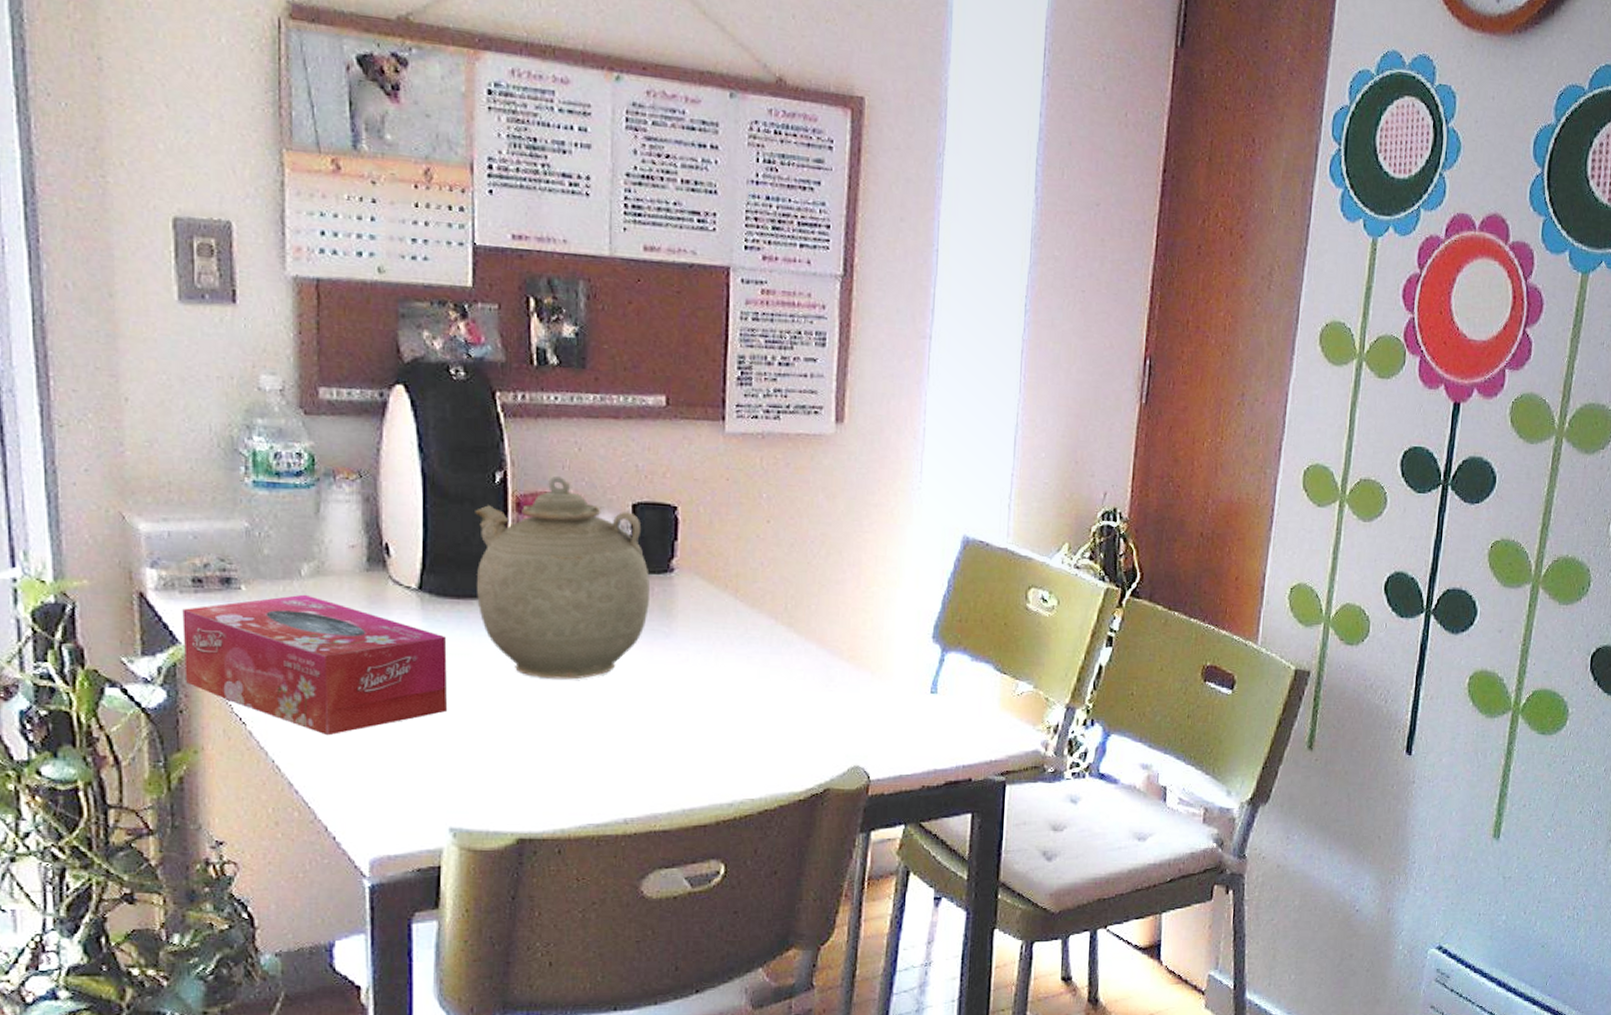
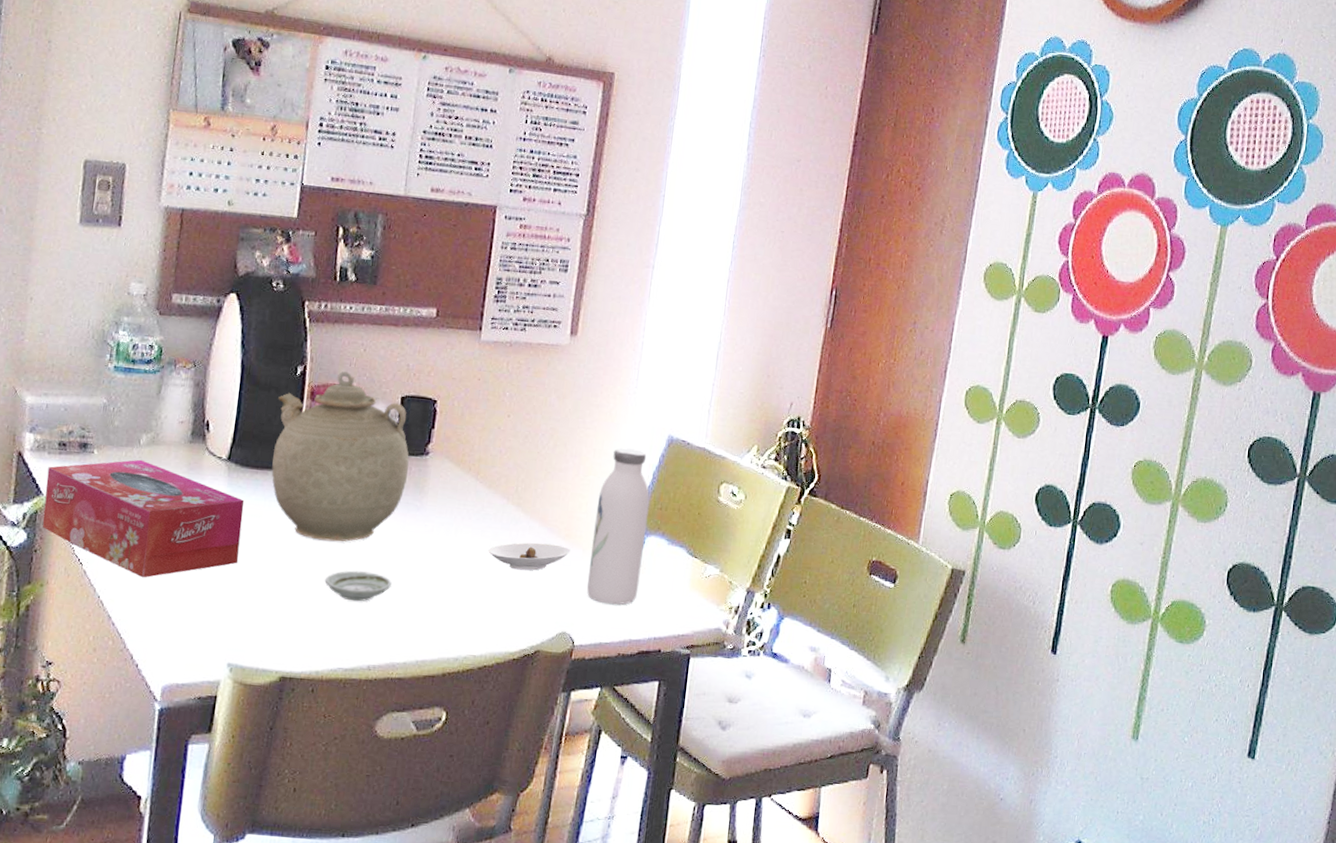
saucer: none [560,712,643,747] -> present [324,570,392,602]
saucer: none [758,667,857,700] -> present [488,542,571,571]
water bottle: none [880,553,946,732] -> present [587,448,650,605]

